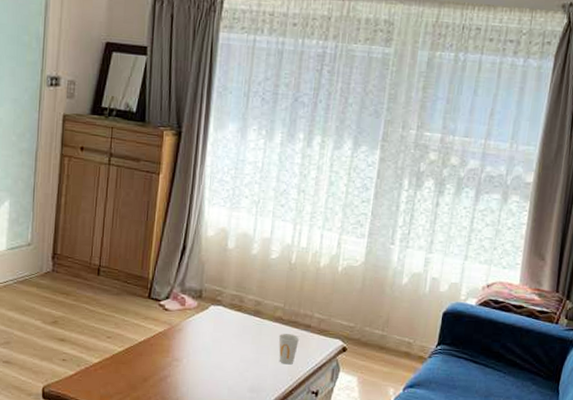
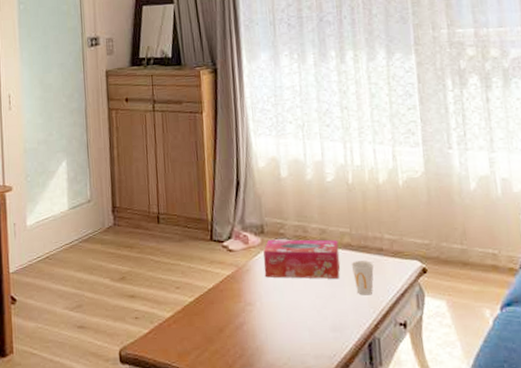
tissue box: none [195,304,271,347] -> present [263,239,341,279]

